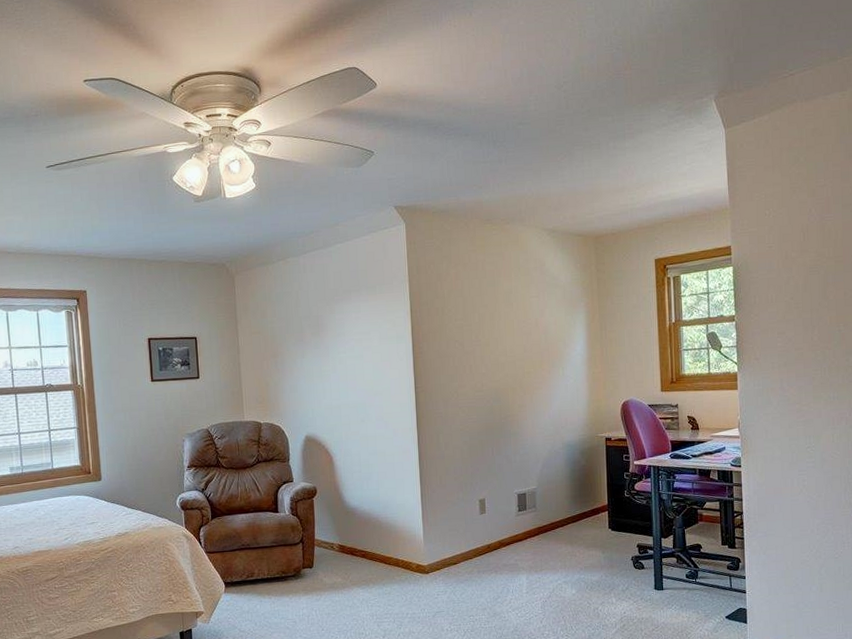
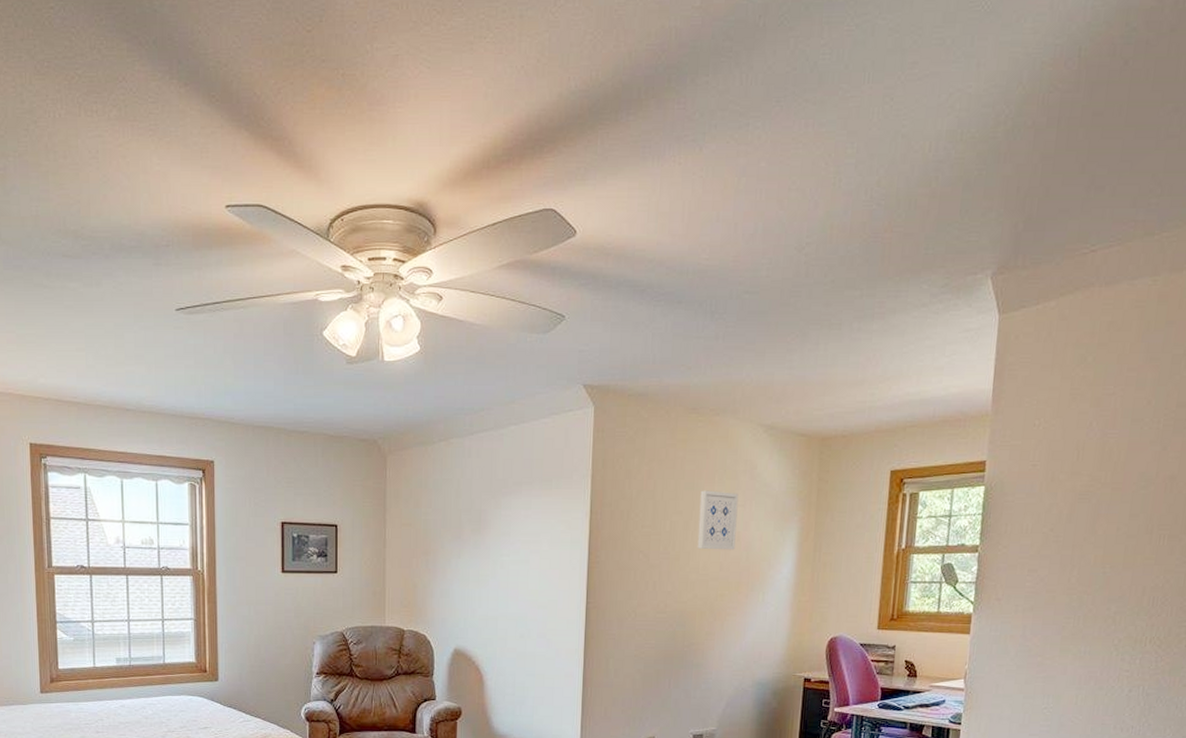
wall art: none [501,286,535,335] -> present [697,490,739,550]

